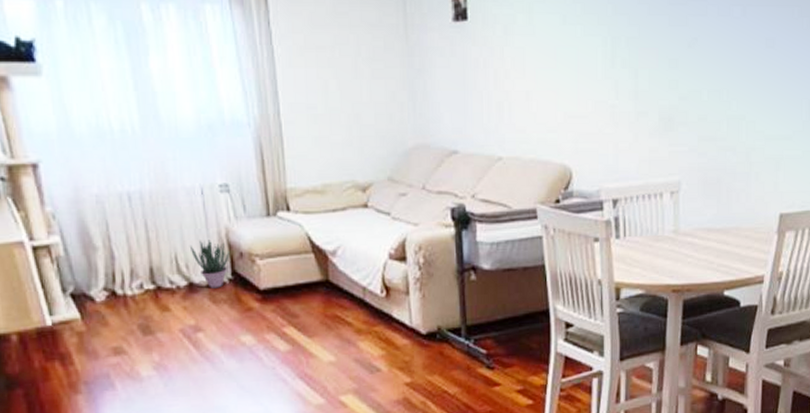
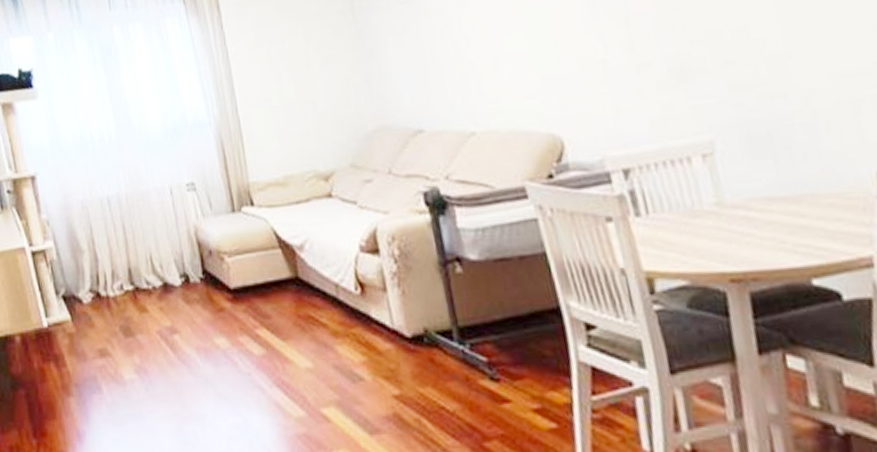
potted plant: present [189,240,230,289] -> none [162,239,200,289]

